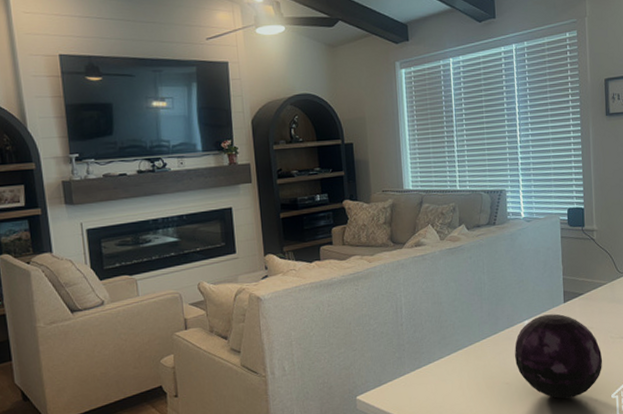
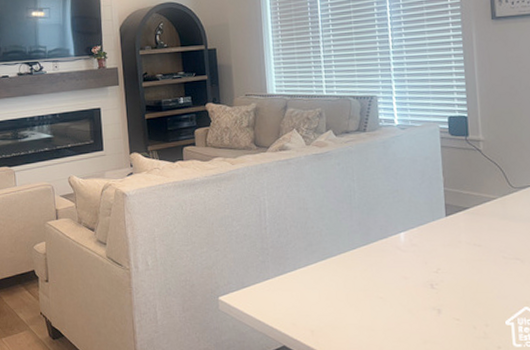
decorative orb: present [515,313,603,399] -> none [389,227,494,320]

